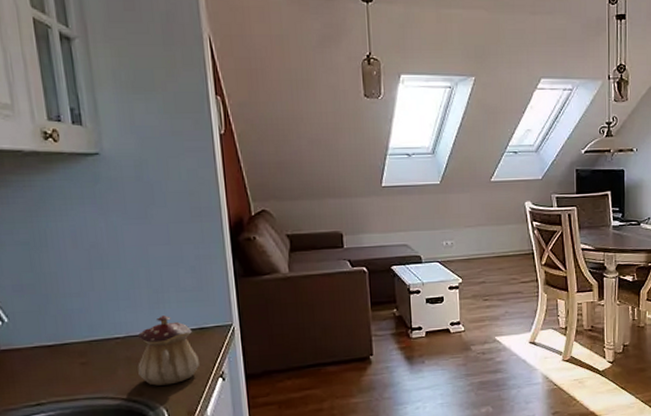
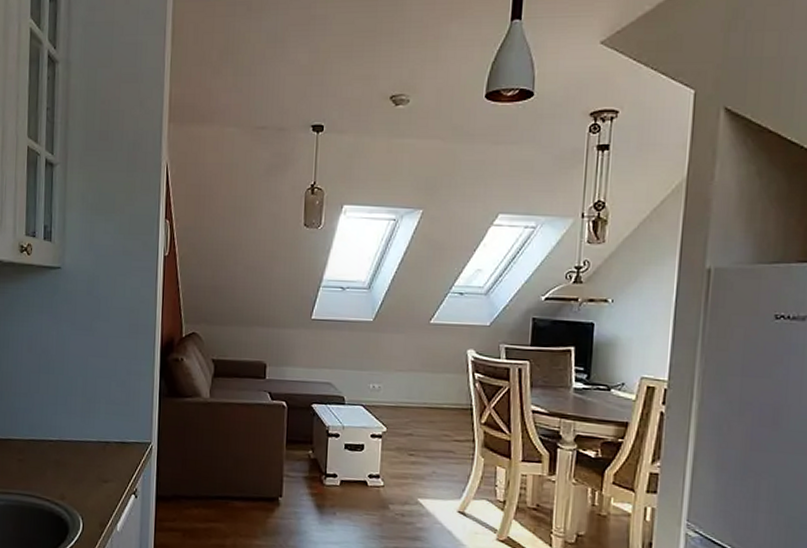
teapot: present [137,315,199,386] -> none [63,425,117,494]

